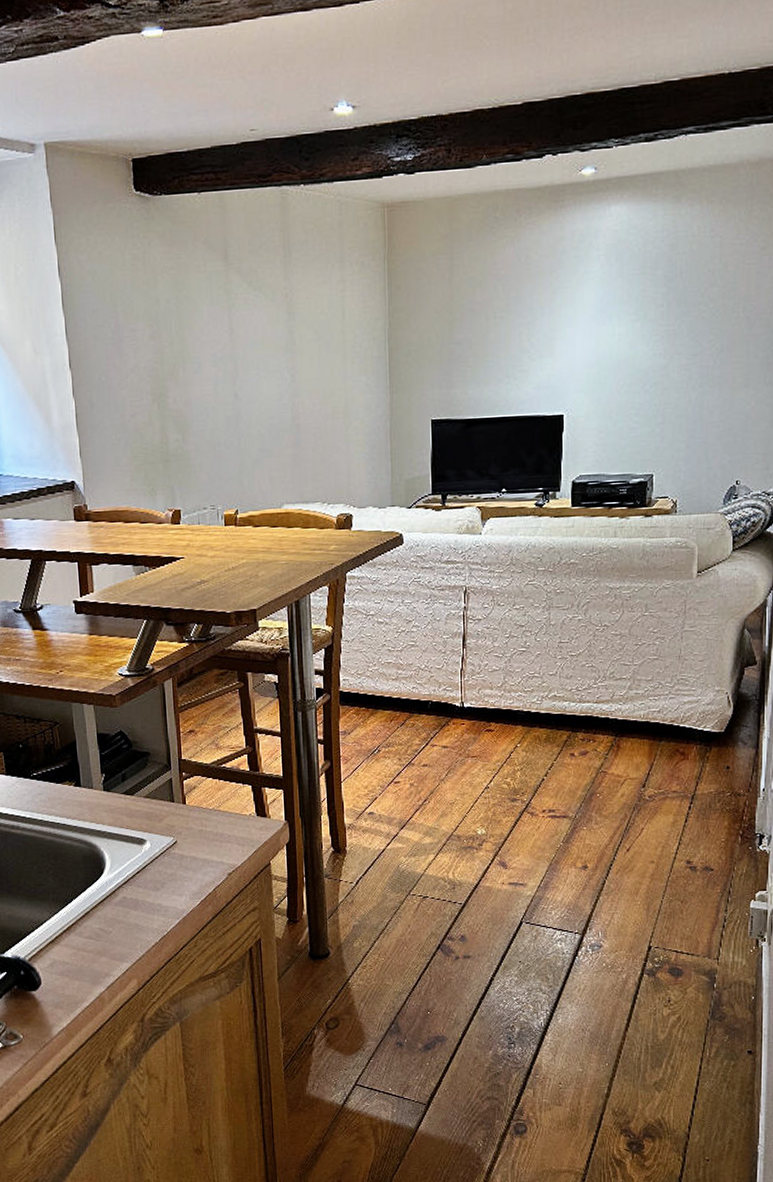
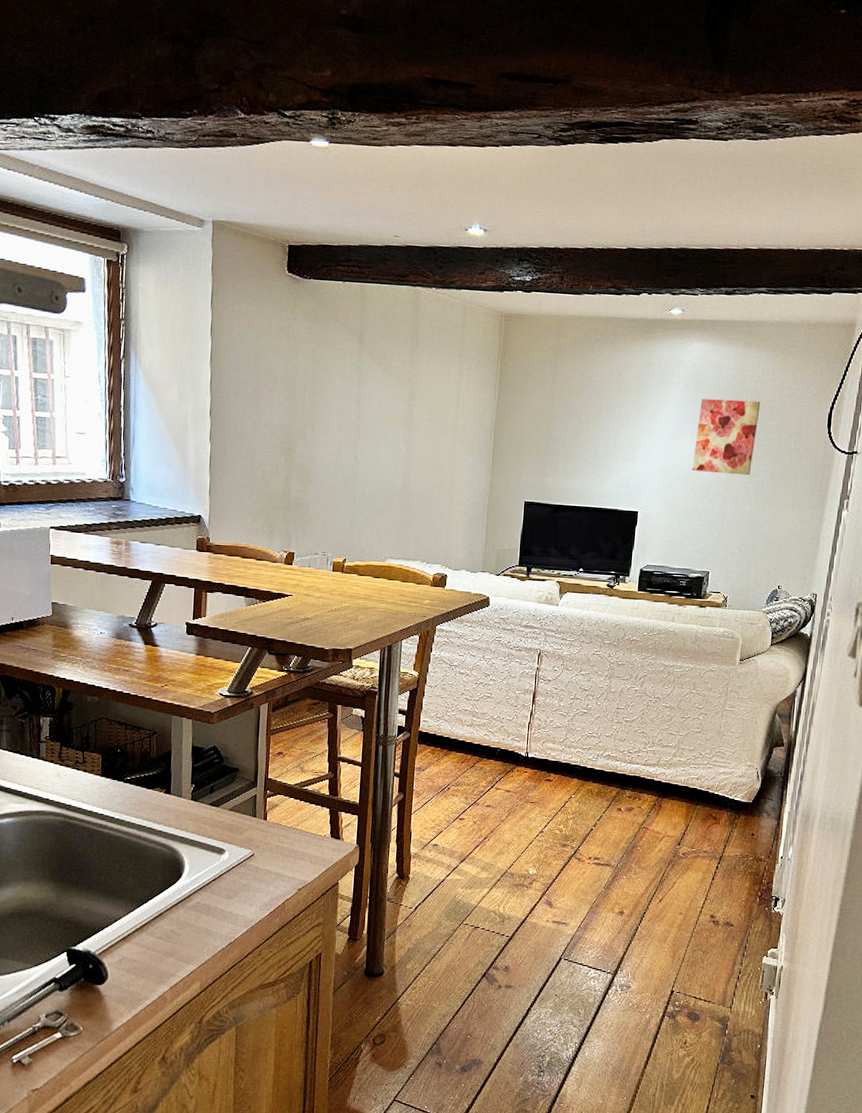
wall art: none [622,265,699,359] -> present [692,399,761,476]

